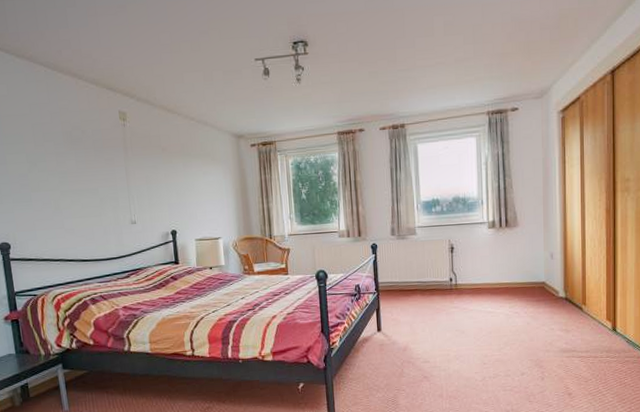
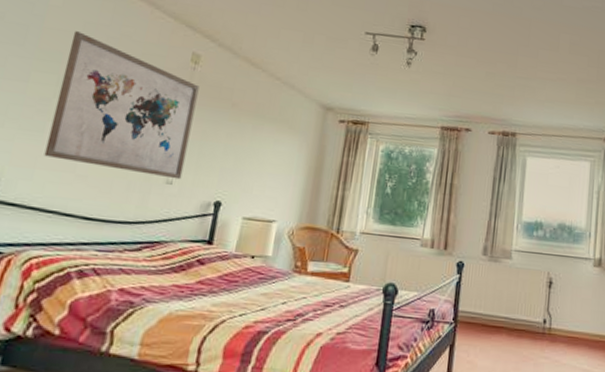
wall art: none [24,113,142,220] -> present [44,31,200,180]

